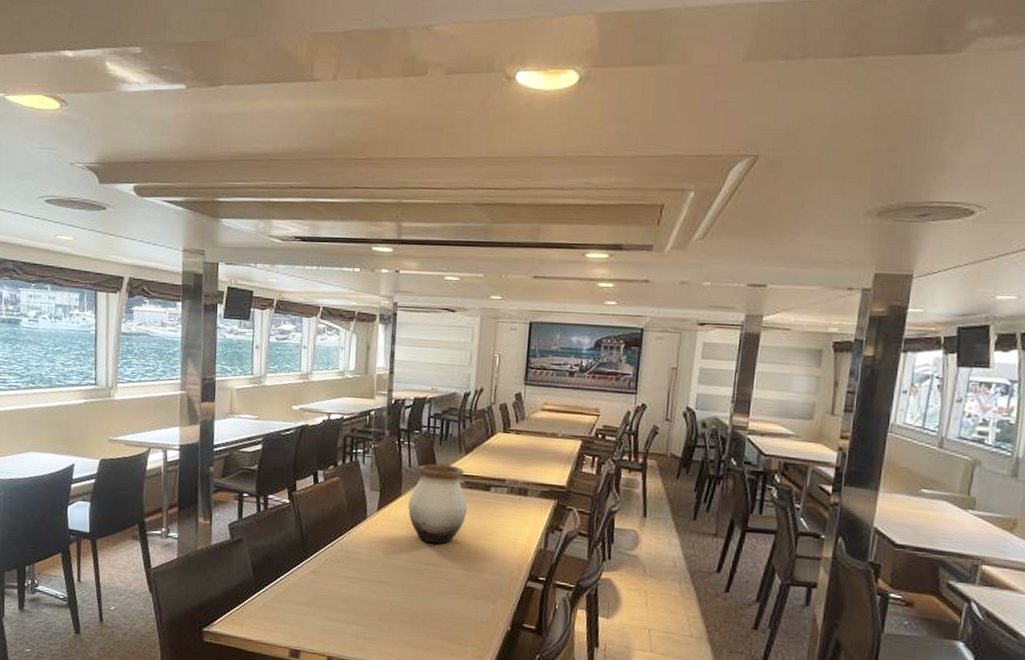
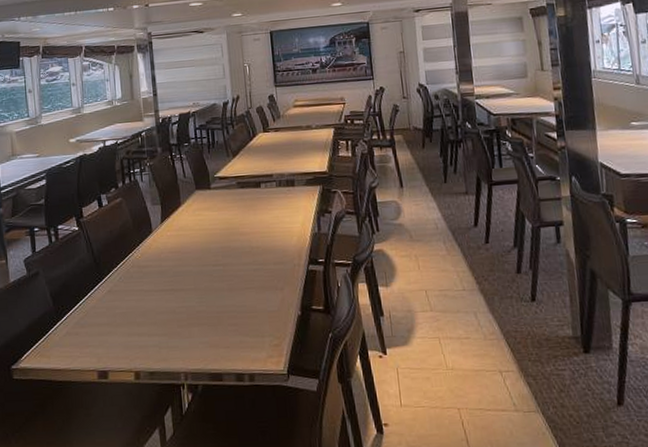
vase: present [408,463,467,544] -> none [188,169,243,245]

